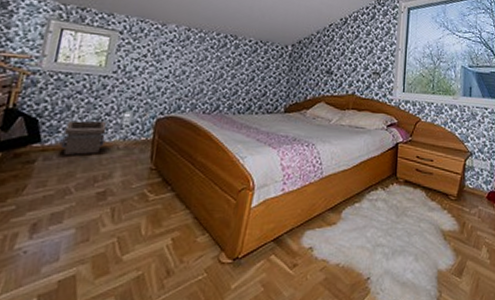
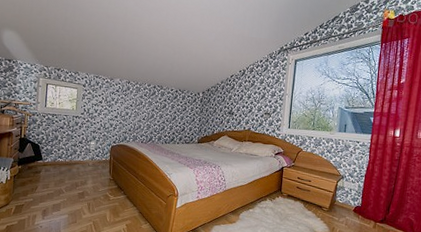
storage basket: present [60,120,107,155] -> none [54,146,81,169]

